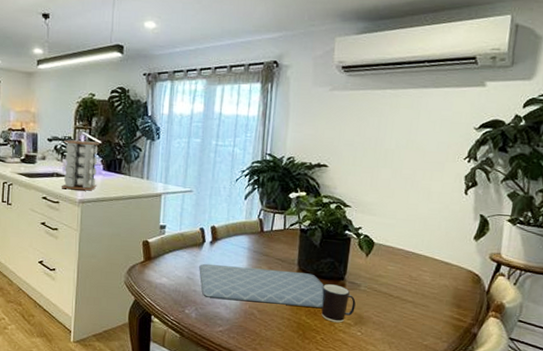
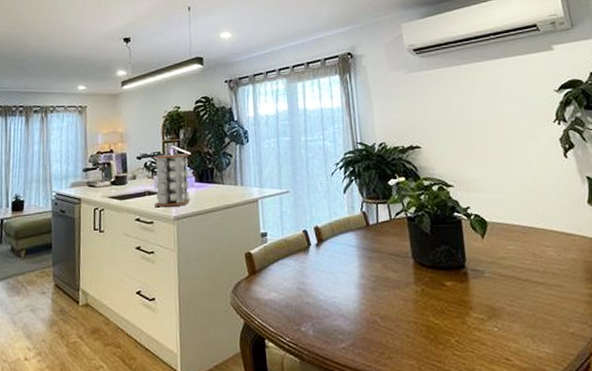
placemat: present [199,263,324,308] -> none [308,265,449,309]
mug: present [321,284,356,323] -> none [443,274,485,320]

